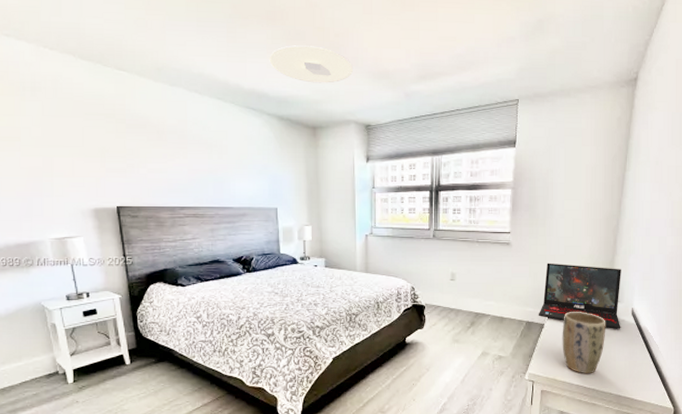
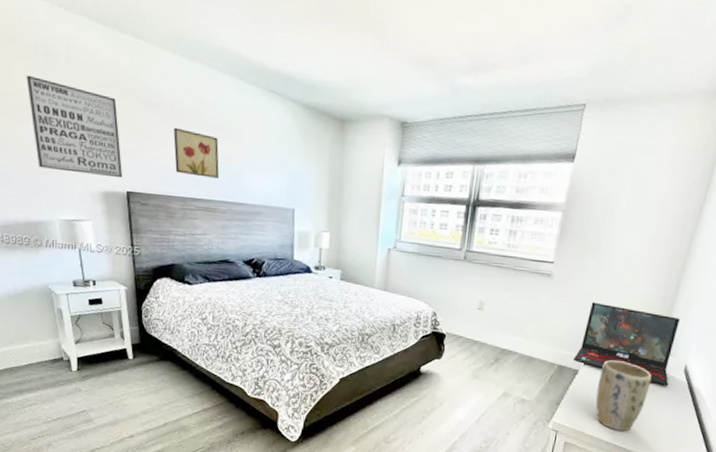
wall art: none [13,109,113,195] -> present [26,75,123,179]
wall art: none [160,145,204,187] -> present [173,127,219,179]
ceiling light: present [269,45,354,83] -> none [299,20,394,69]

